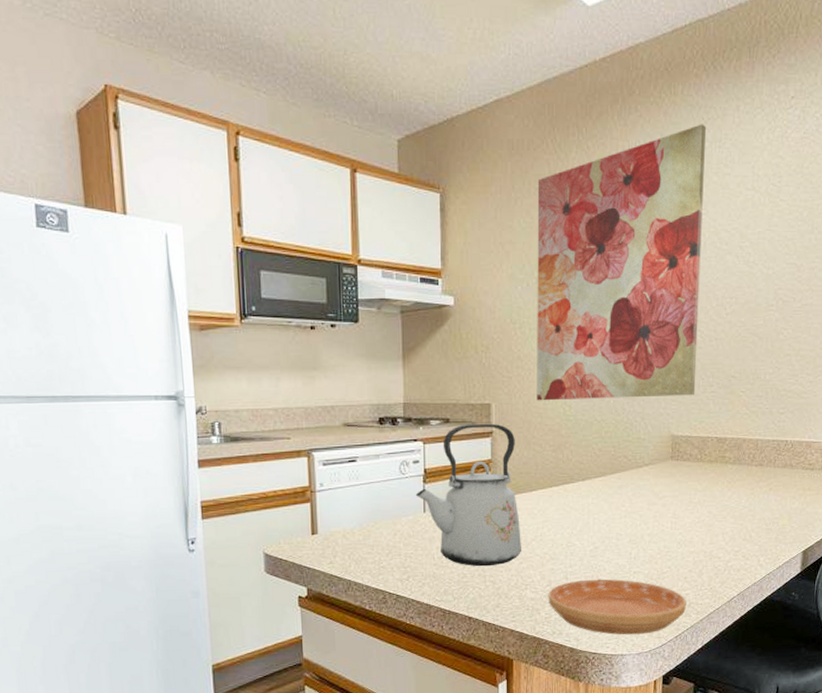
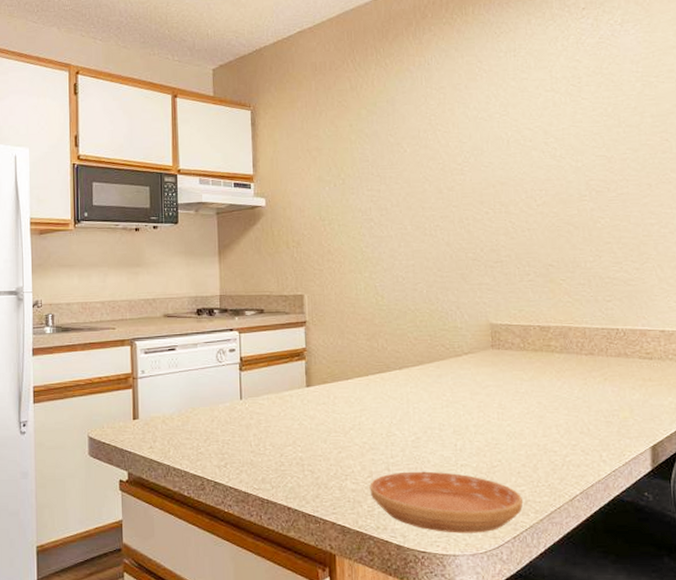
kettle: present [415,423,521,567] -> none [232,313,340,455]
wall art: present [536,124,706,401] -> none [340,37,512,292]

